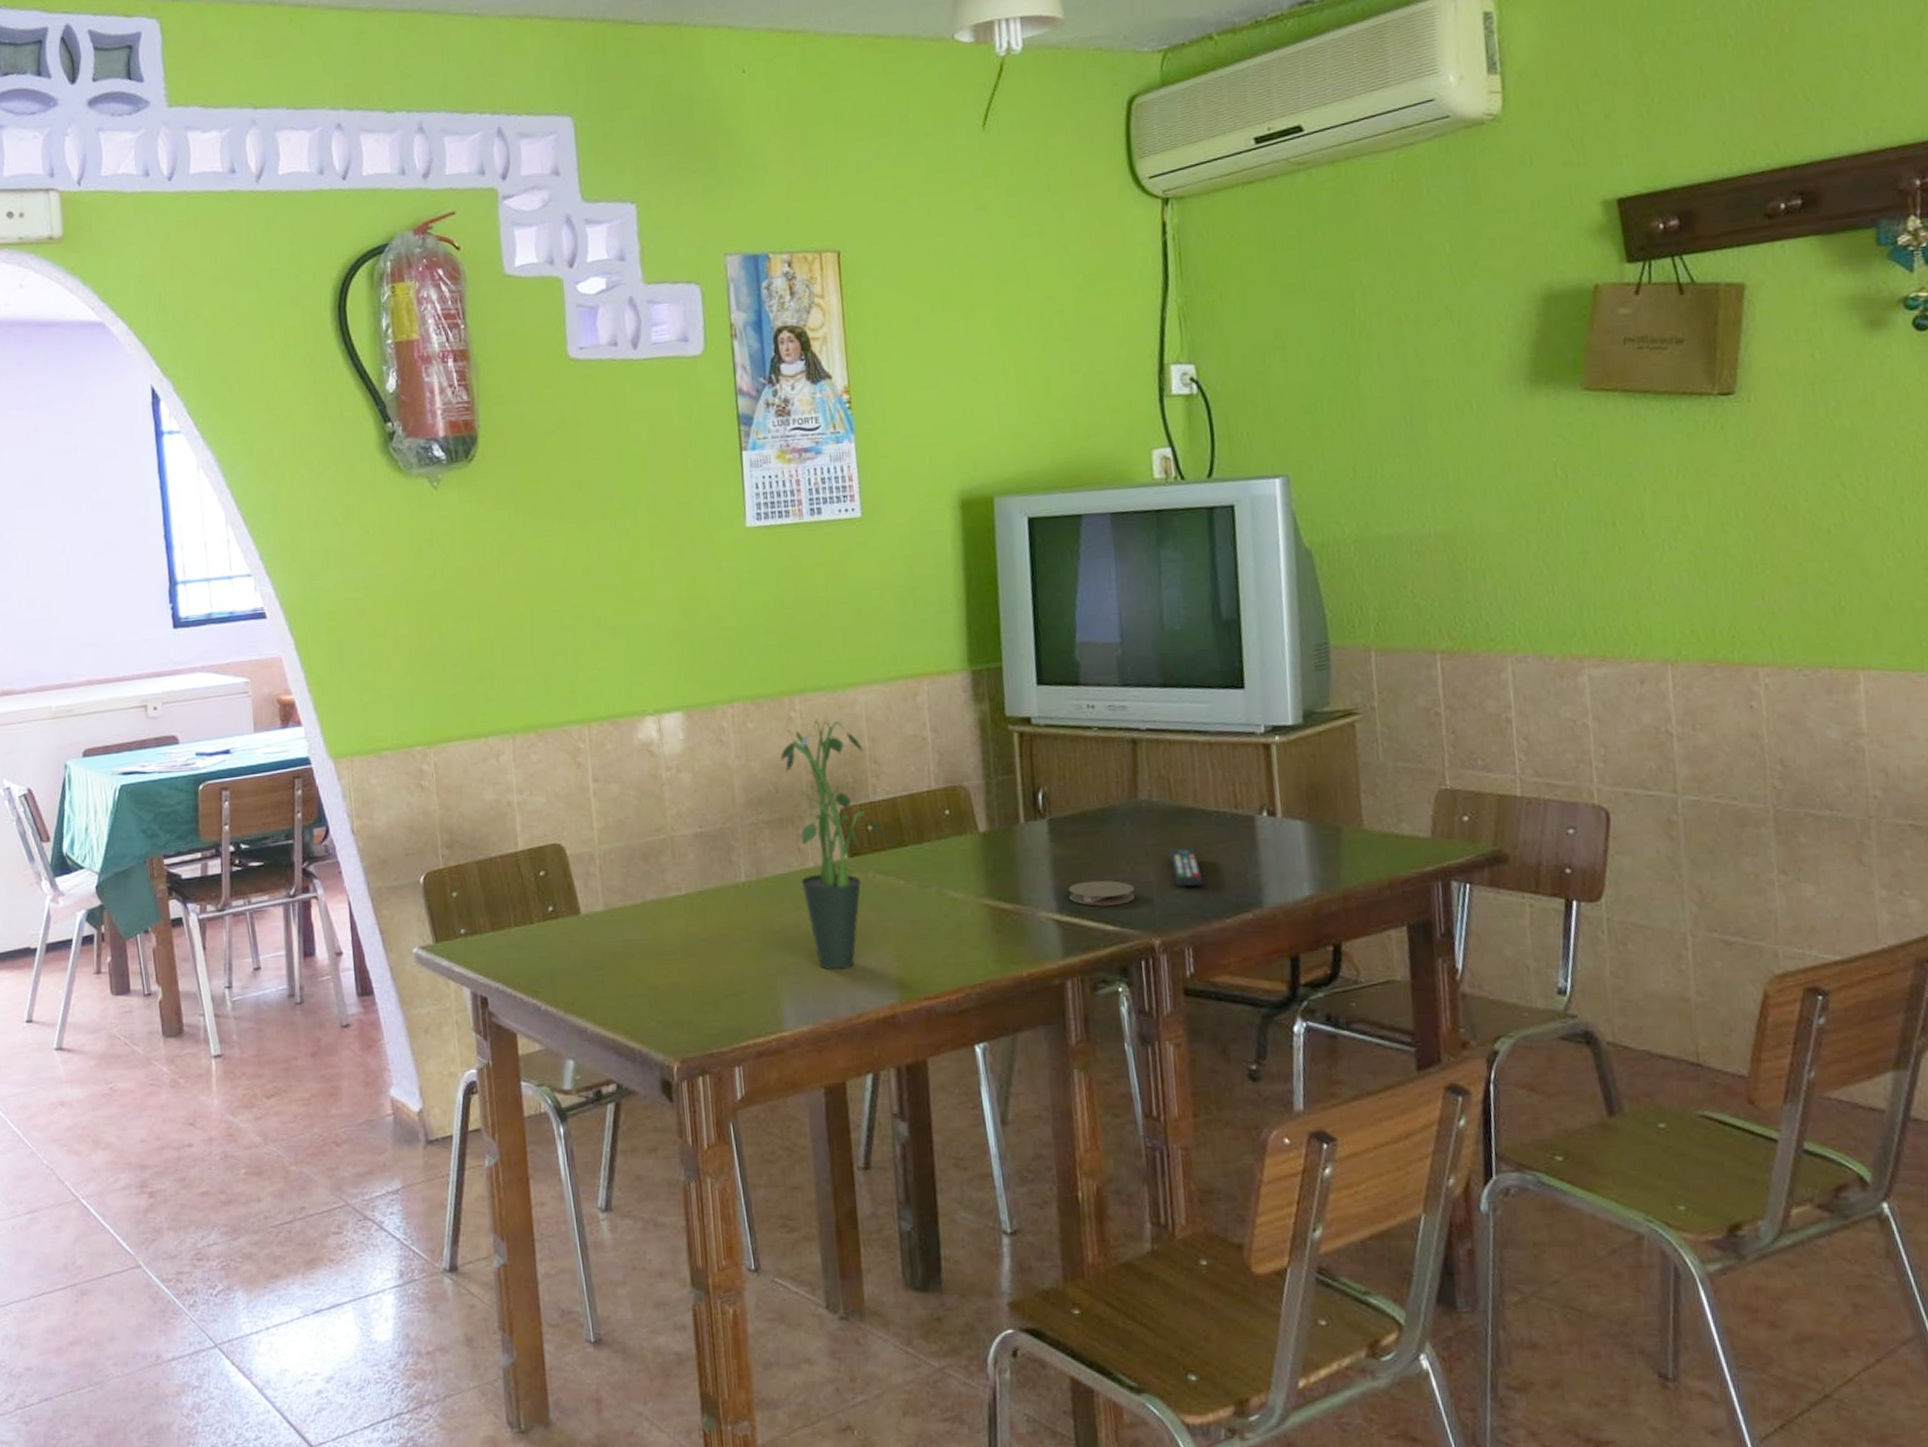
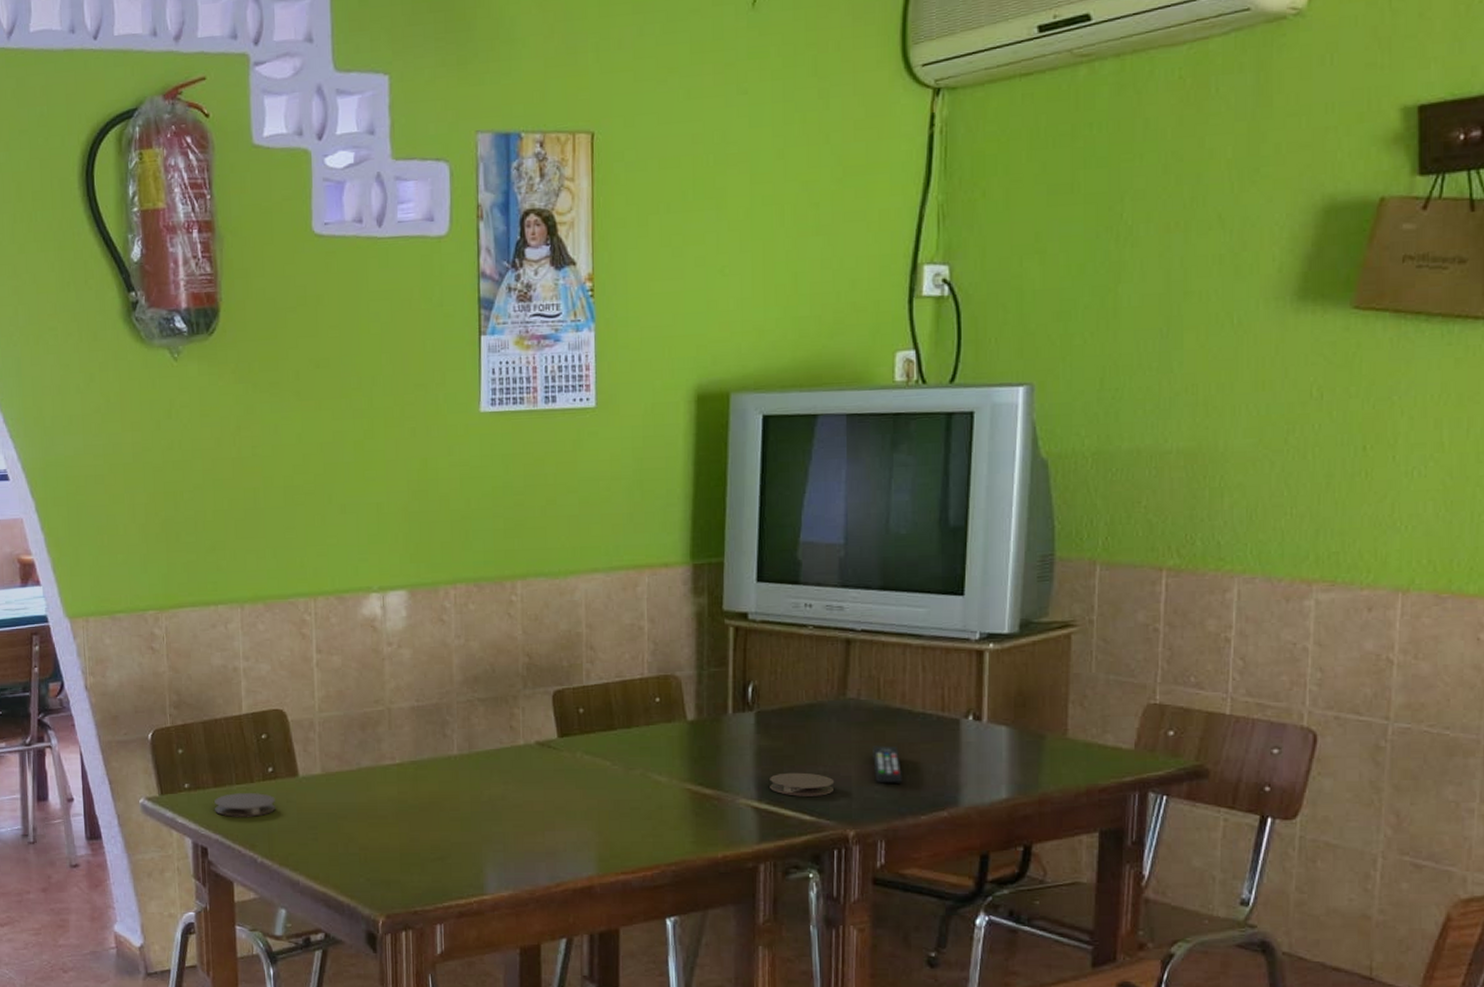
coaster: none [492,934,558,963] -> present [213,793,276,818]
potted plant: present [780,719,886,970] -> none [499,604,596,842]

